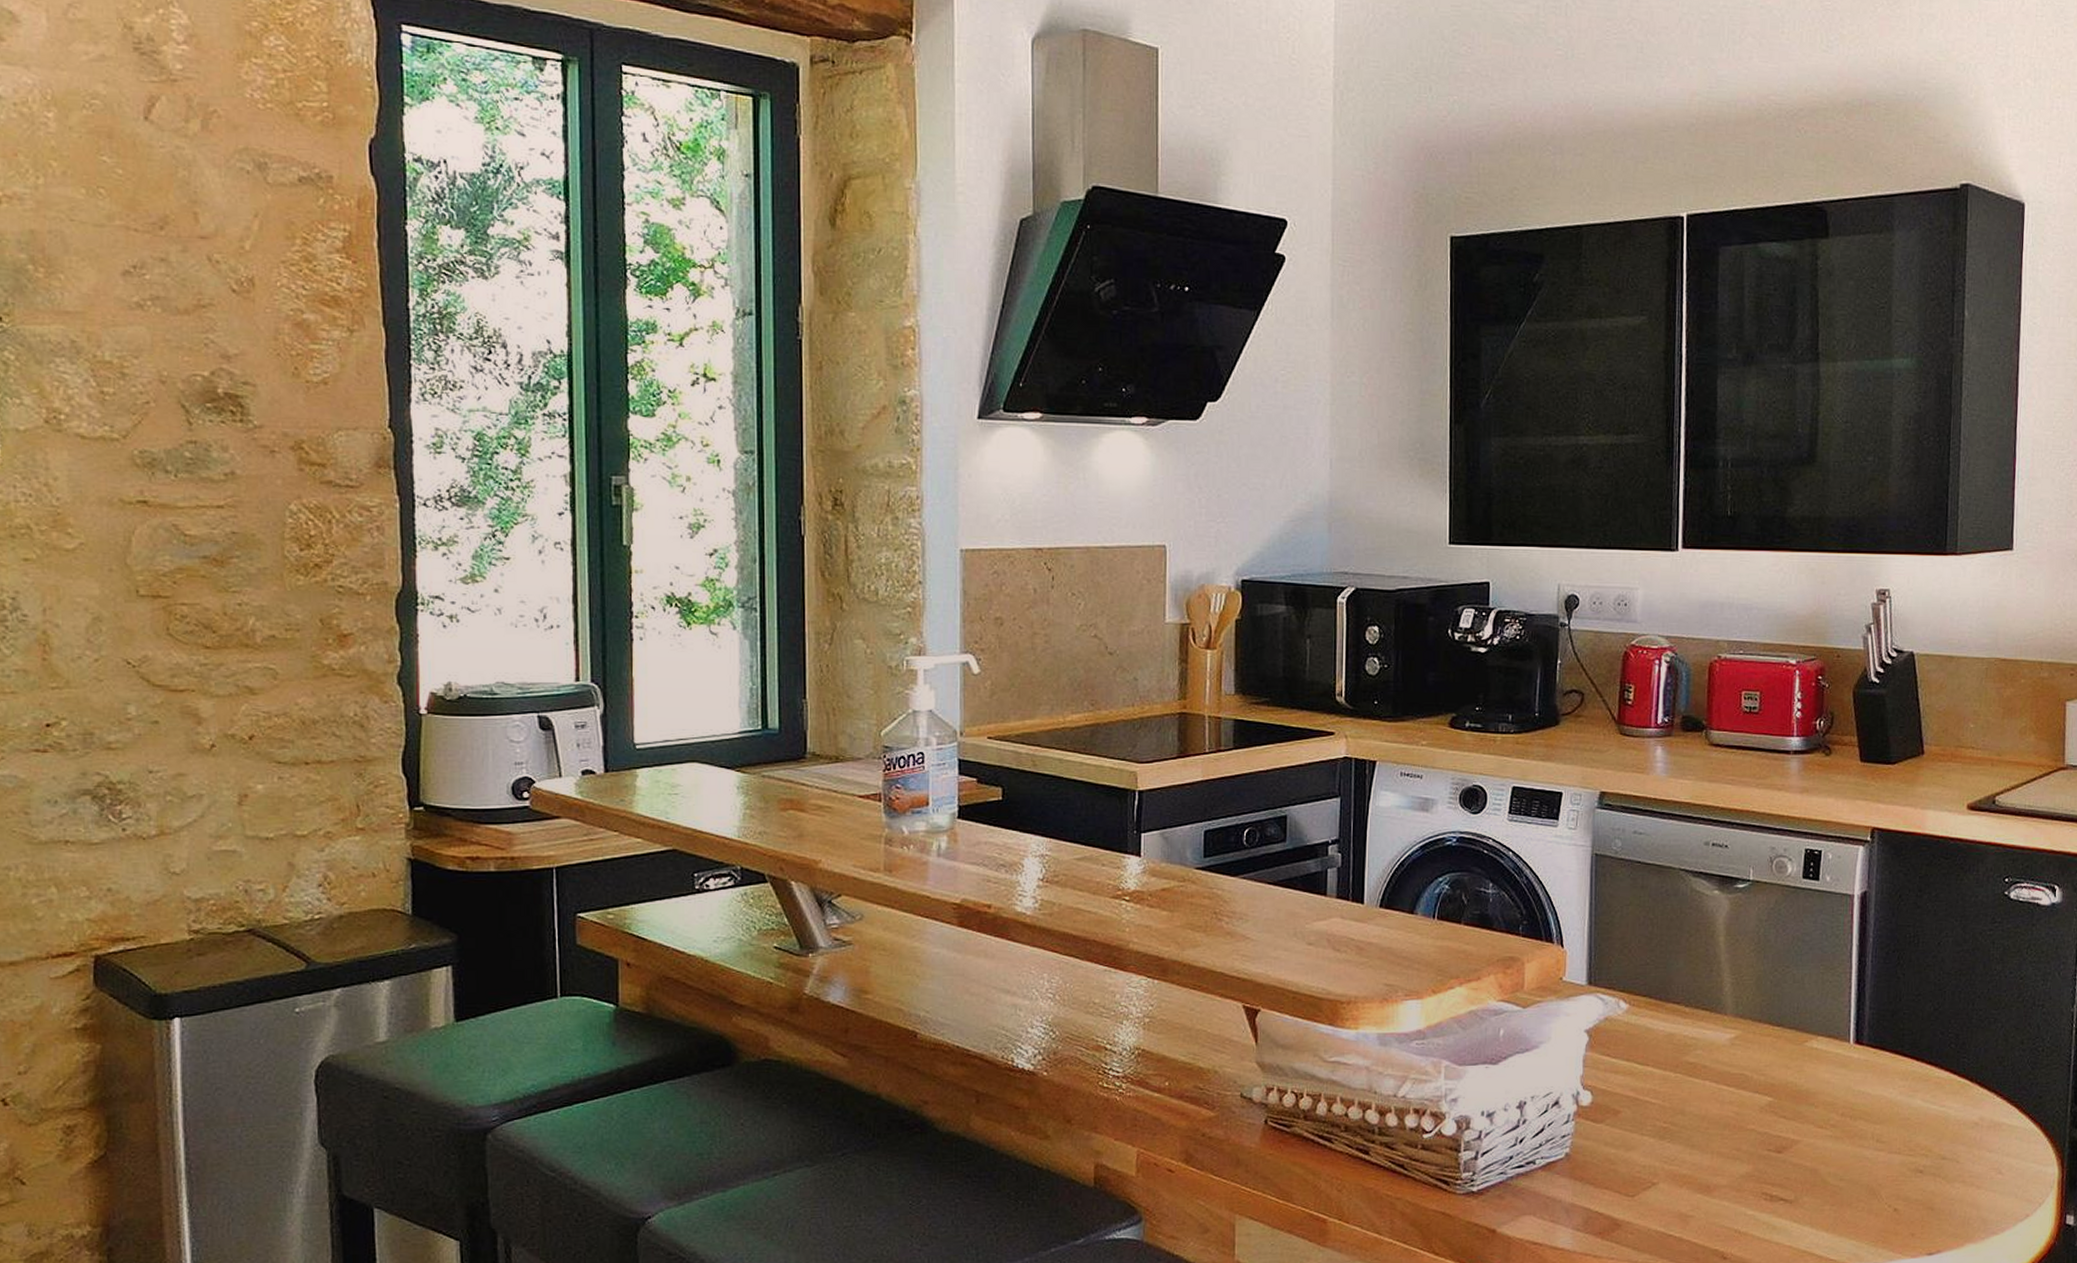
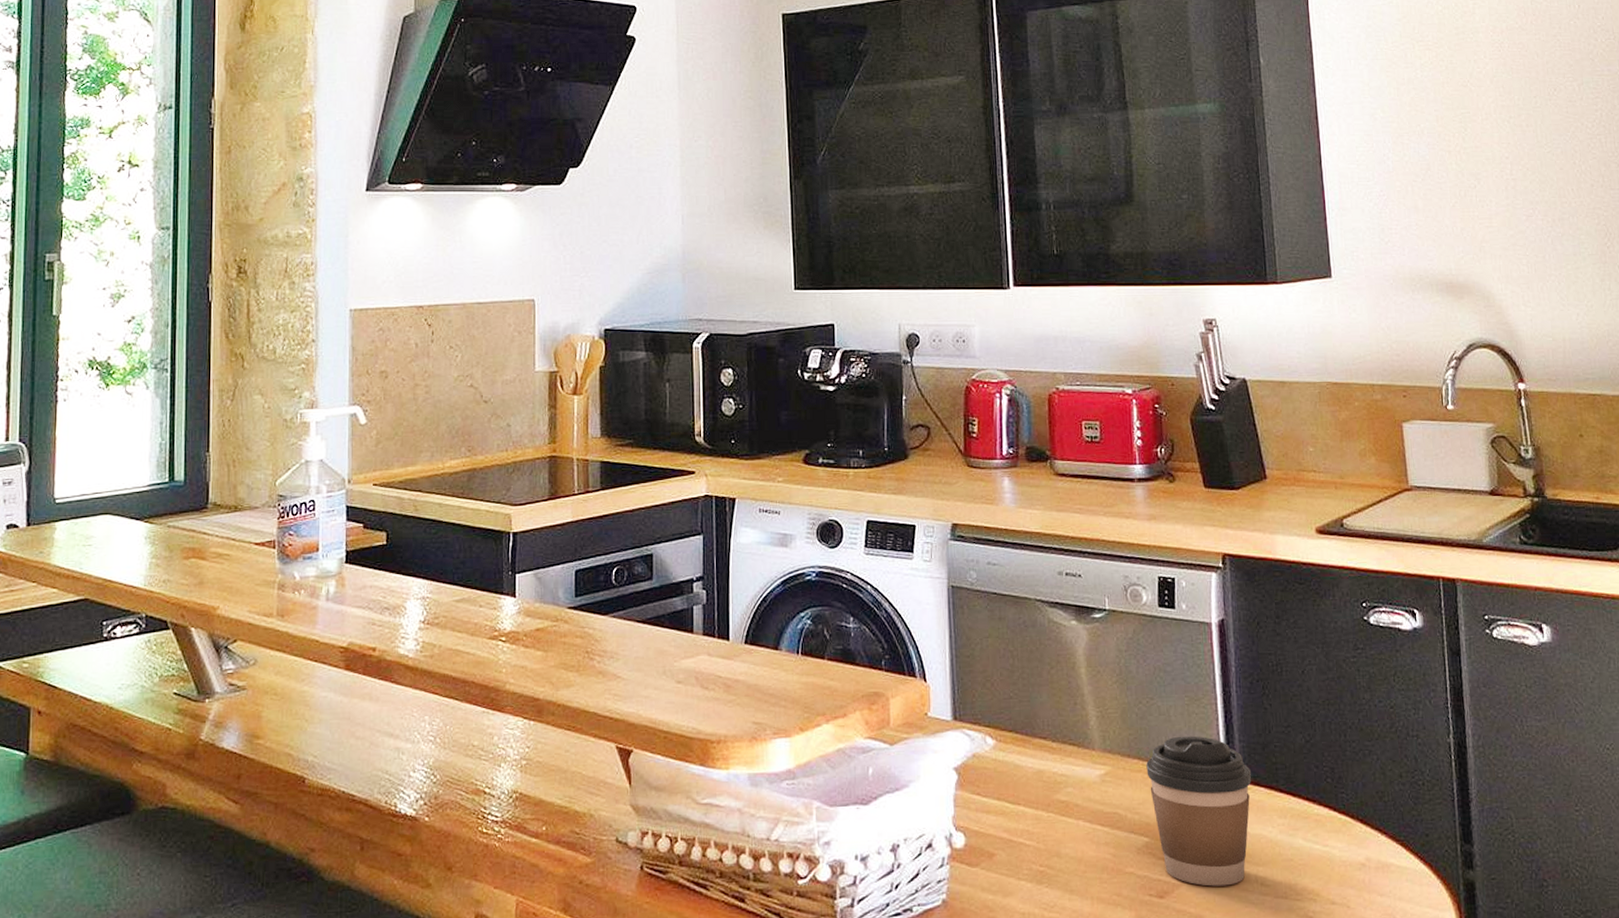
coffee cup: none [1776,1002,1879,1143] -> present [1146,736,1252,887]

